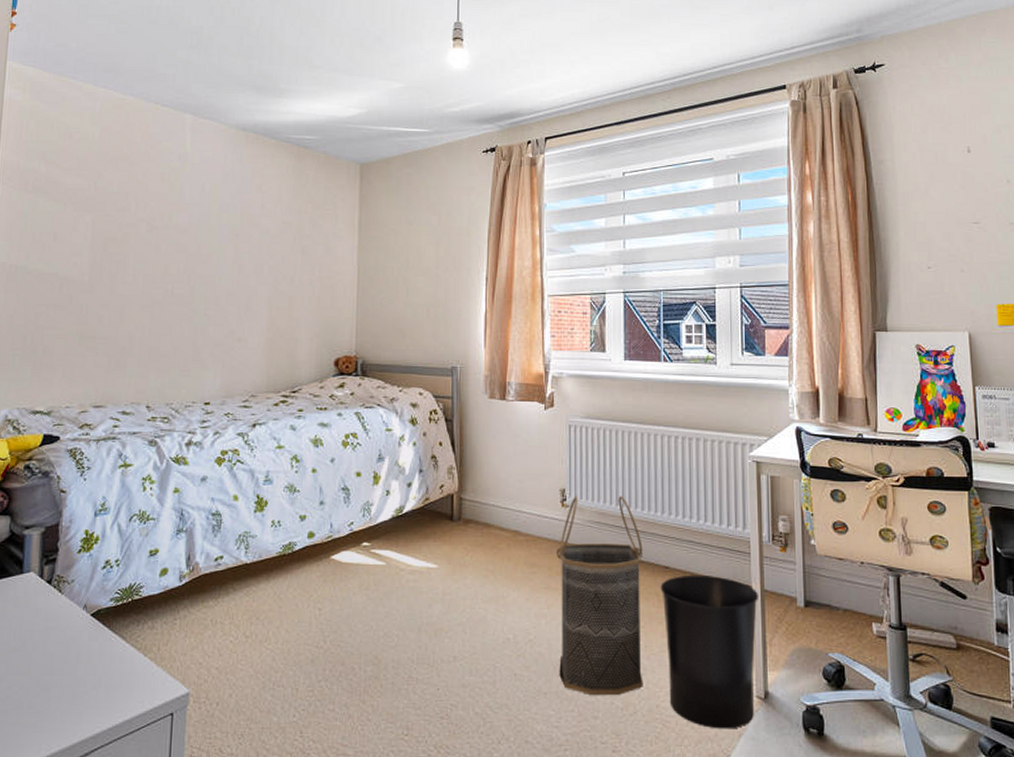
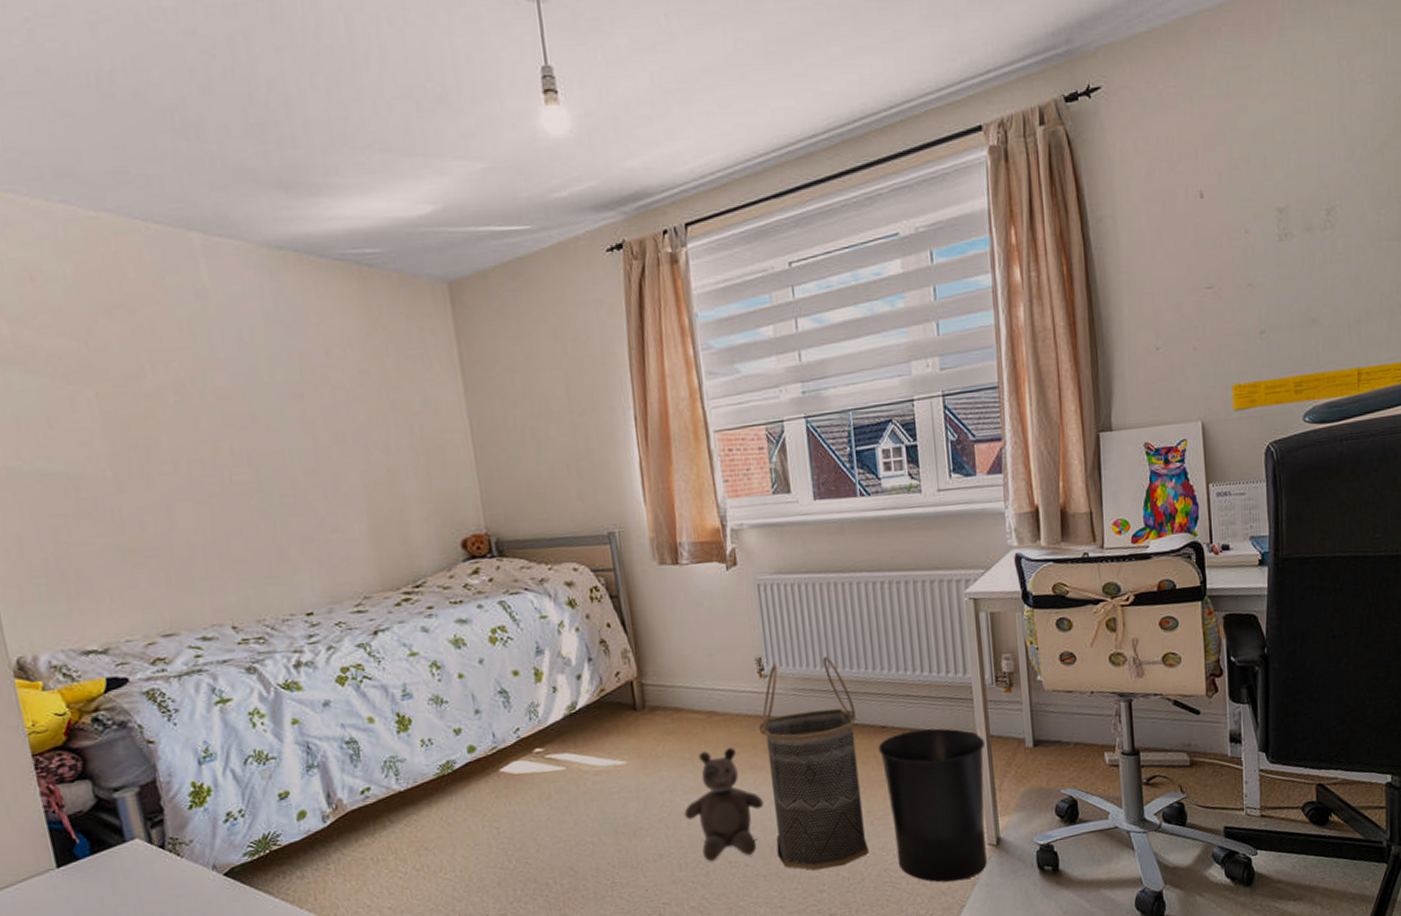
stuffed animal: none [481,566,553,670] -> present [684,747,764,861]

